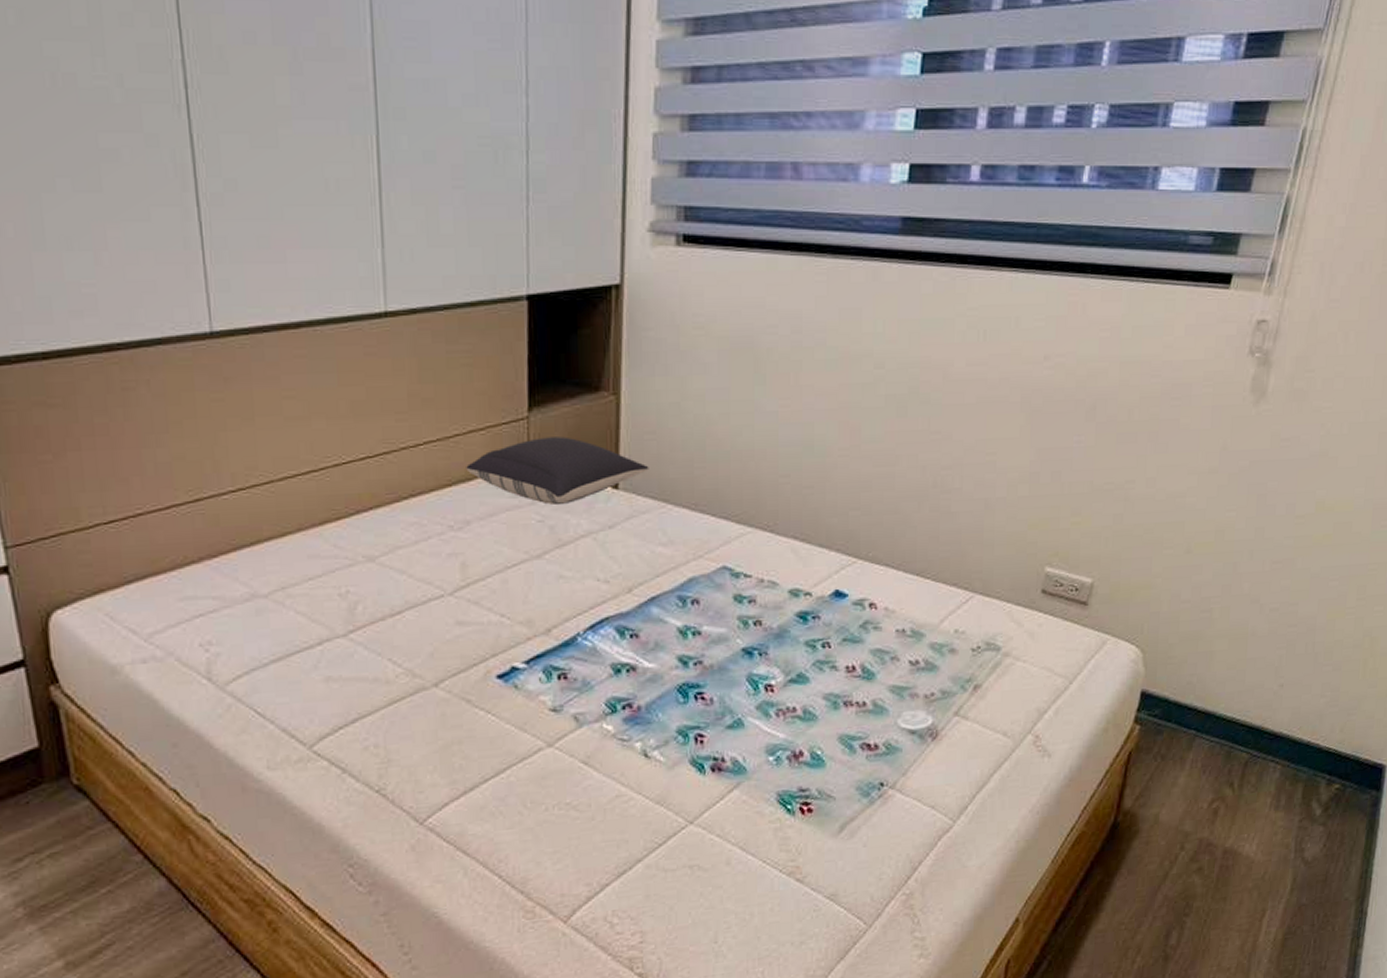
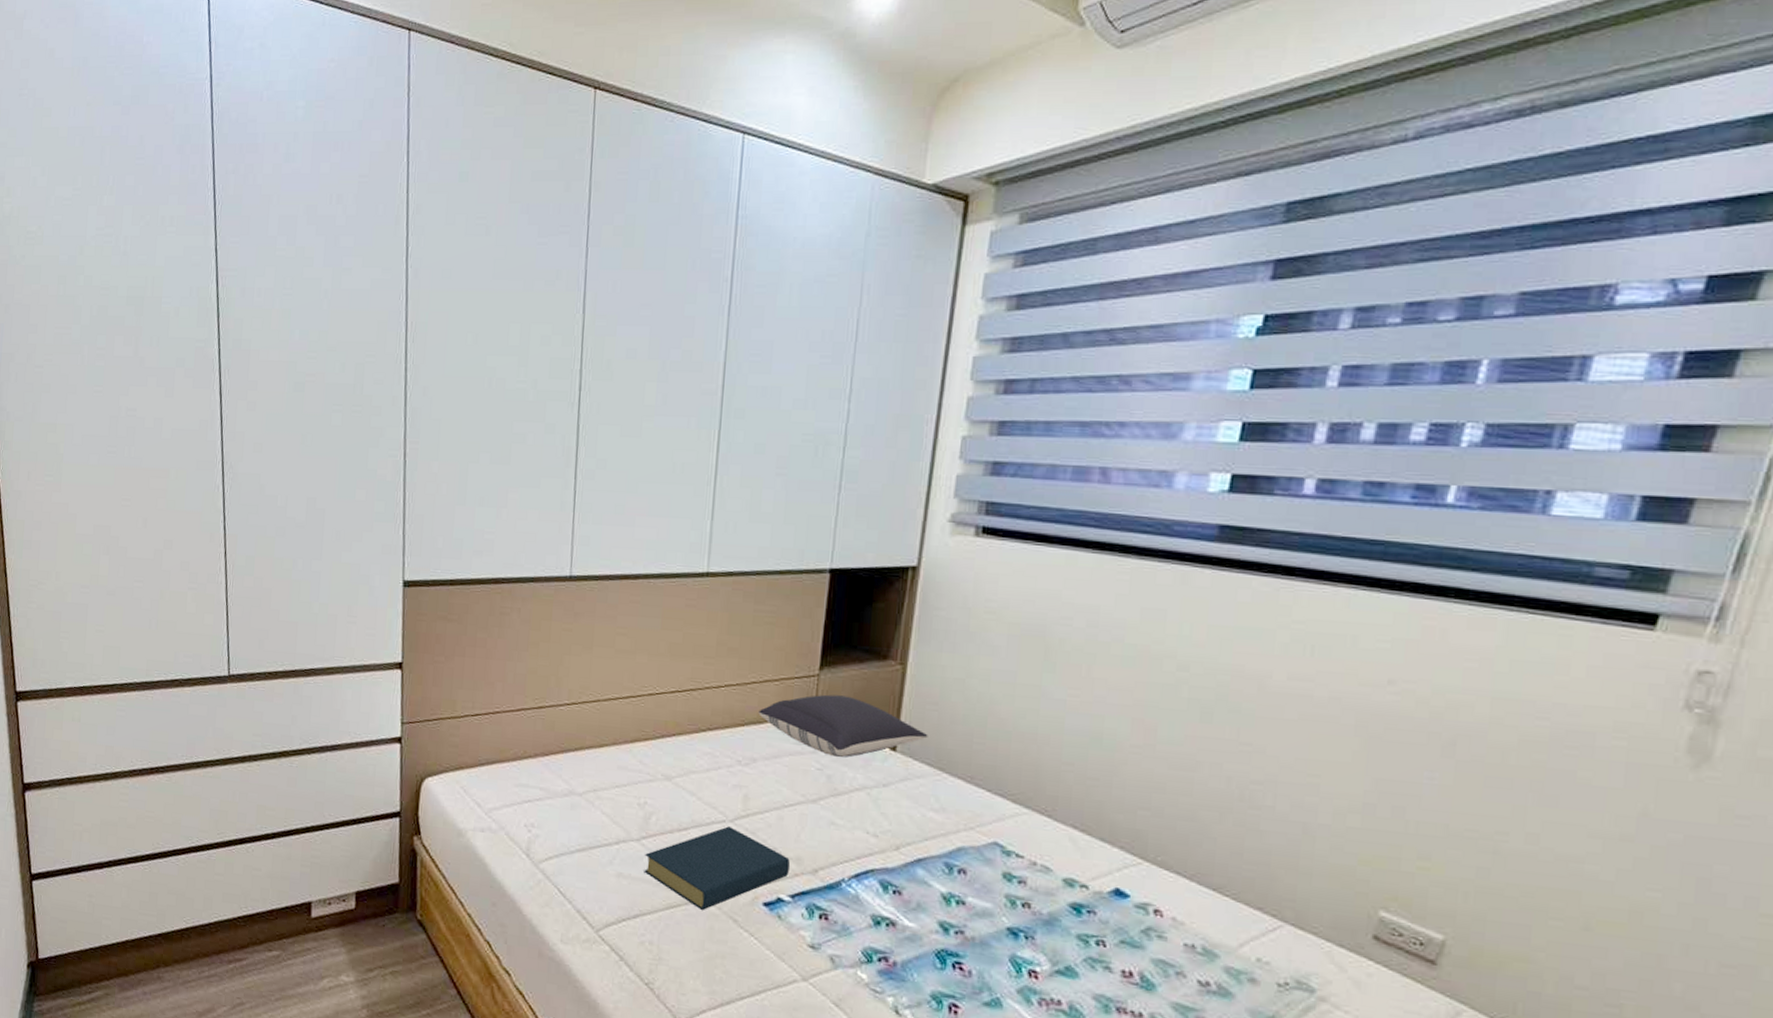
hardback book: none [355,600,522,698] -> present [644,826,791,910]

